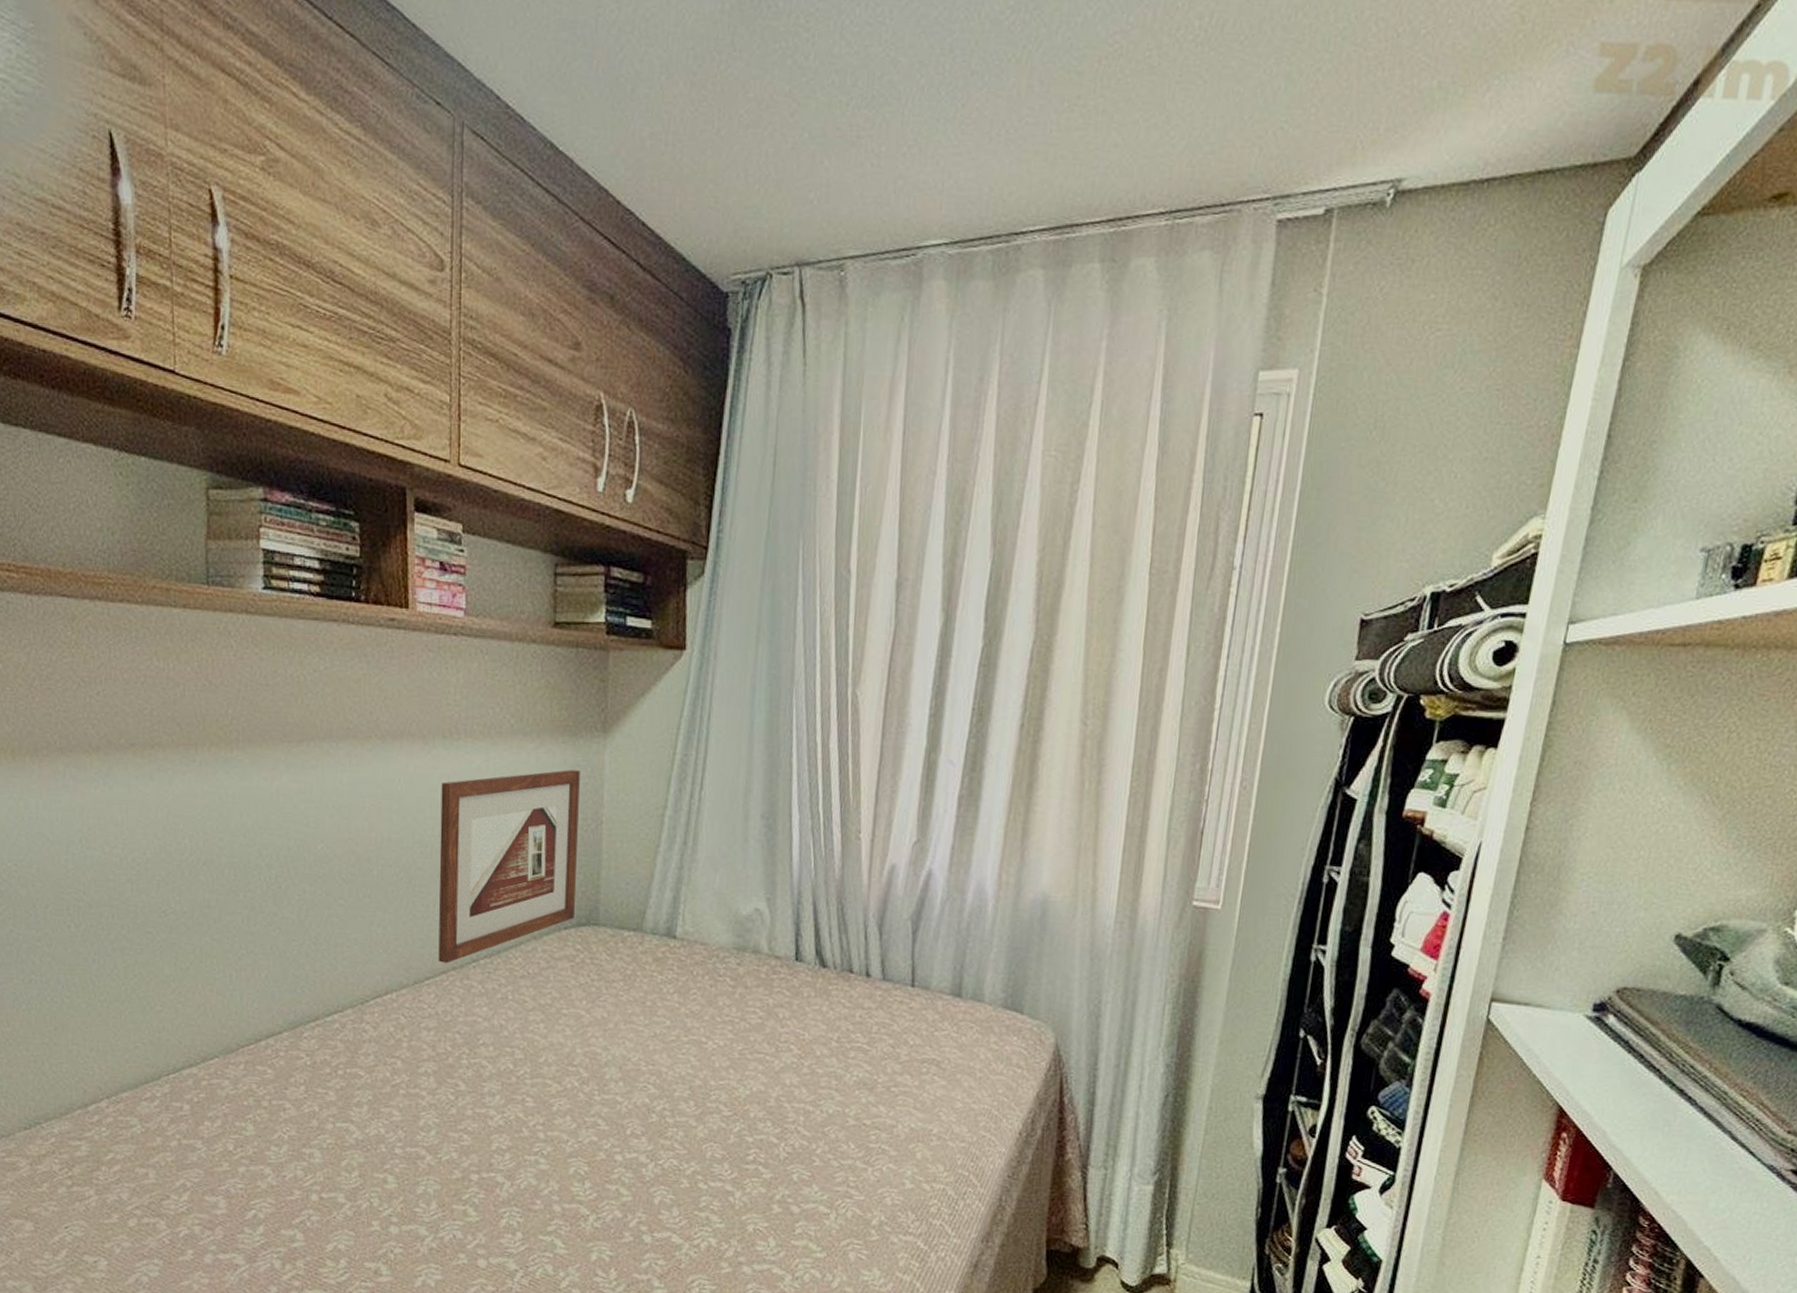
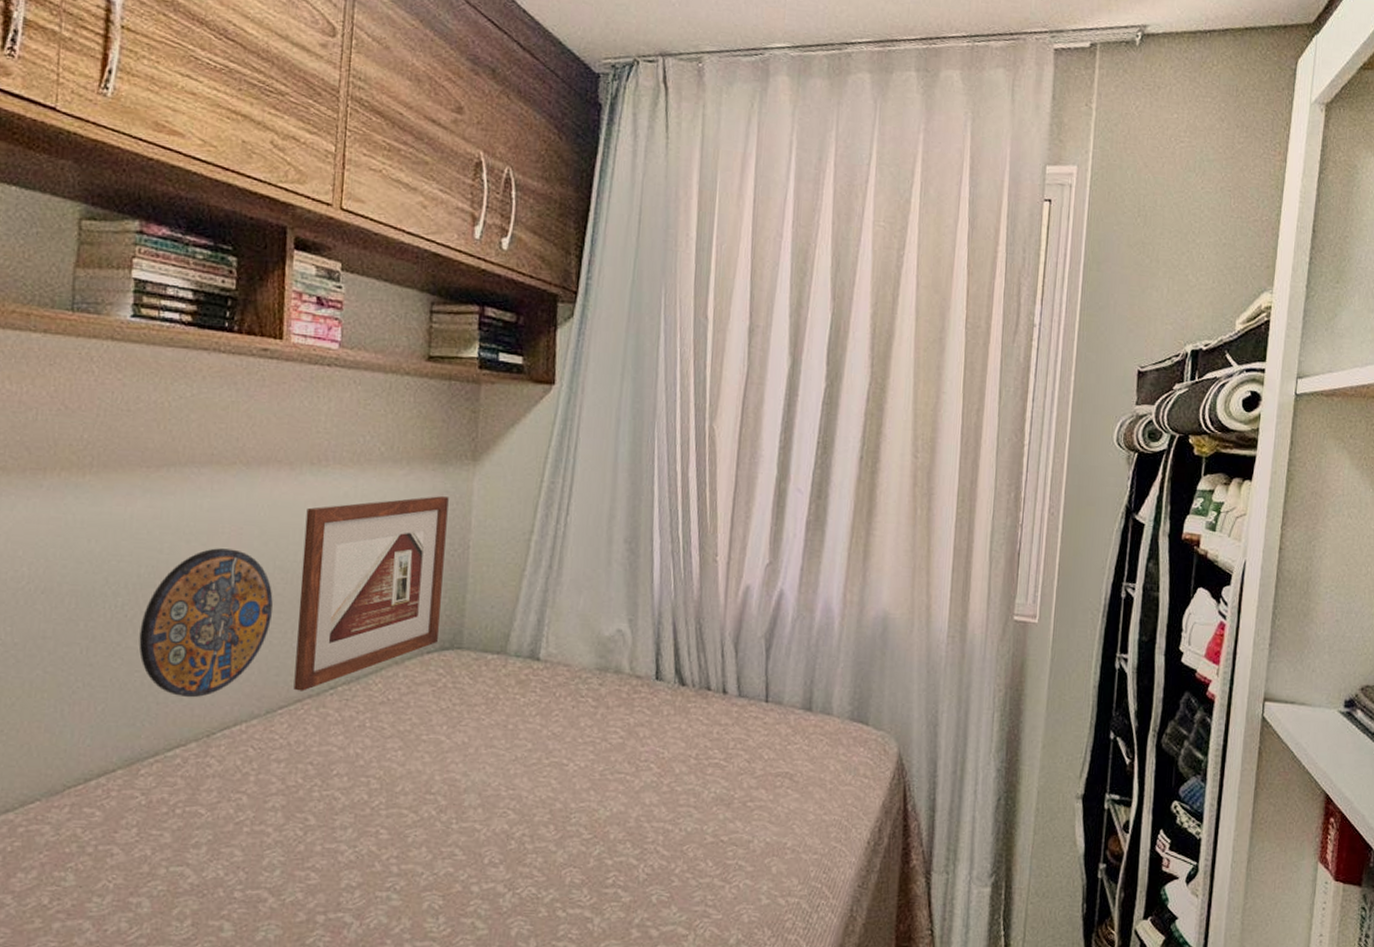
manhole cover: none [294,822,414,967] -> present [139,548,273,698]

